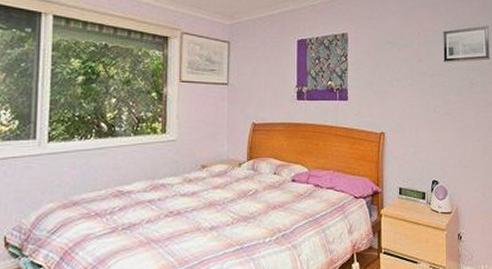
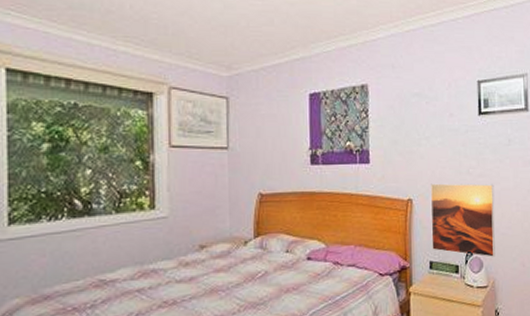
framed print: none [400,119,459,187] -> present [430,183,495,257]

